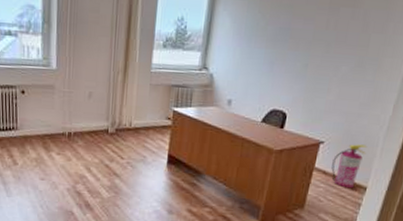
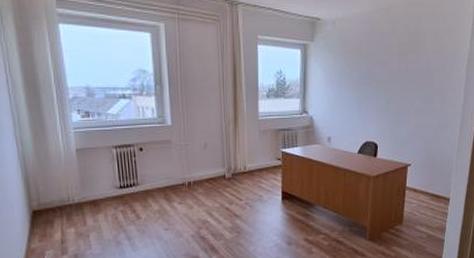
fire extinguisher: present [331,144,367,189] -> none [420,163,445,201]

